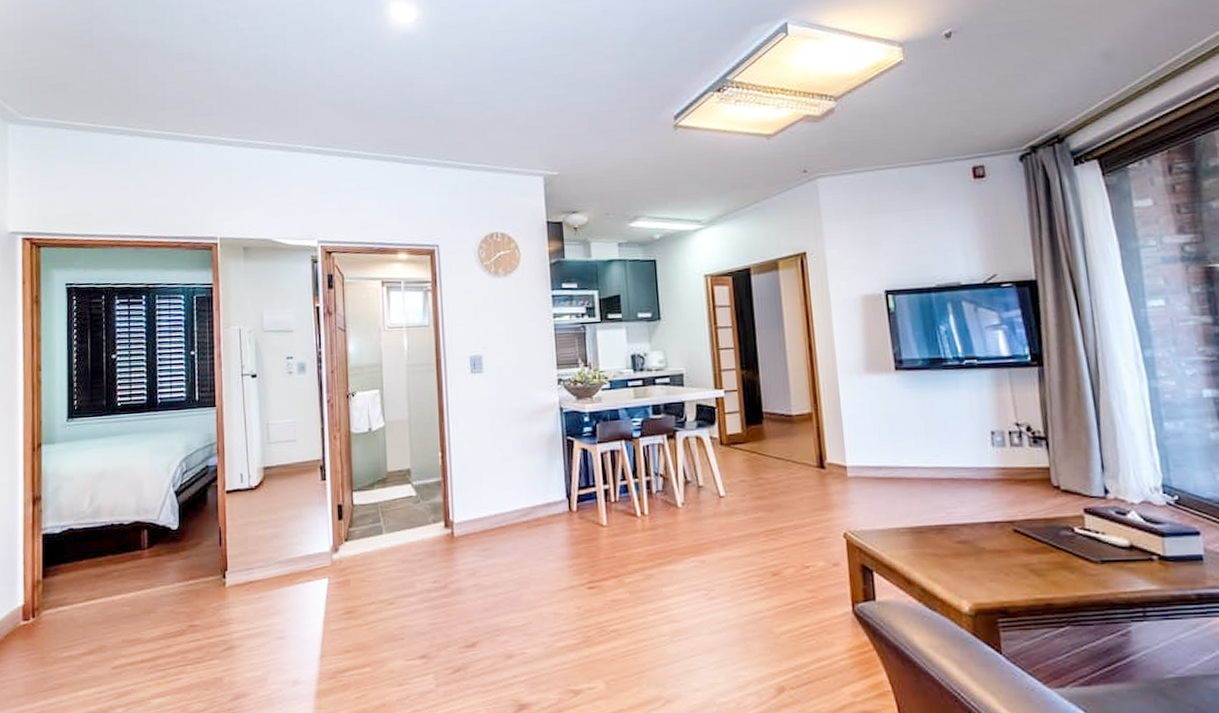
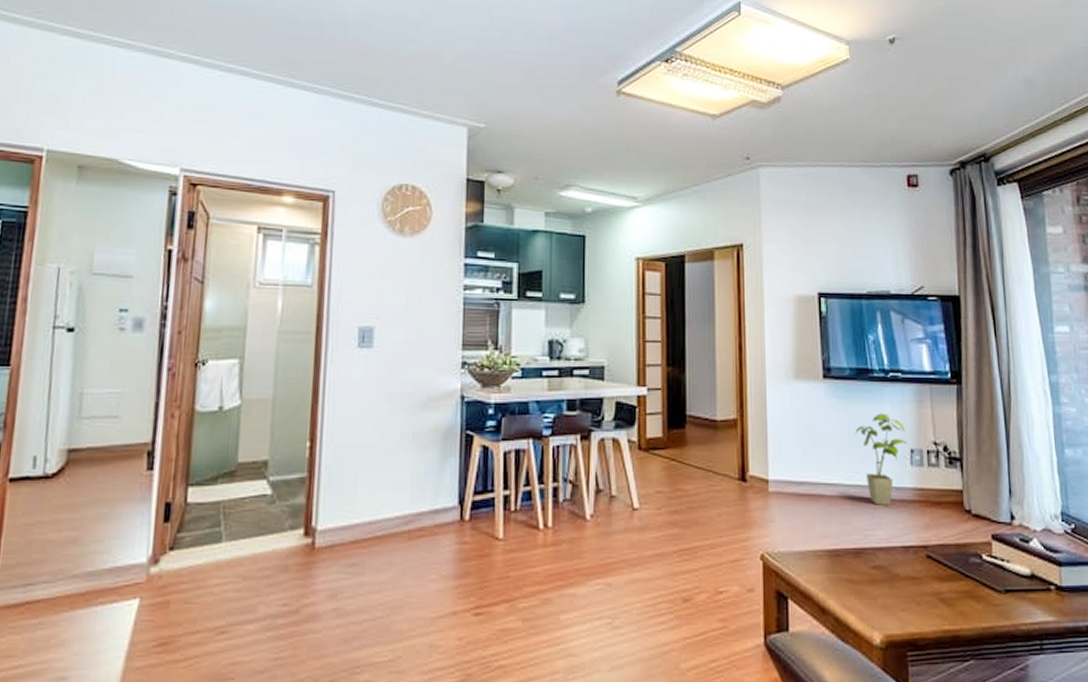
house plant: none [931,399,987,485] -> present [855,413,907,505]

